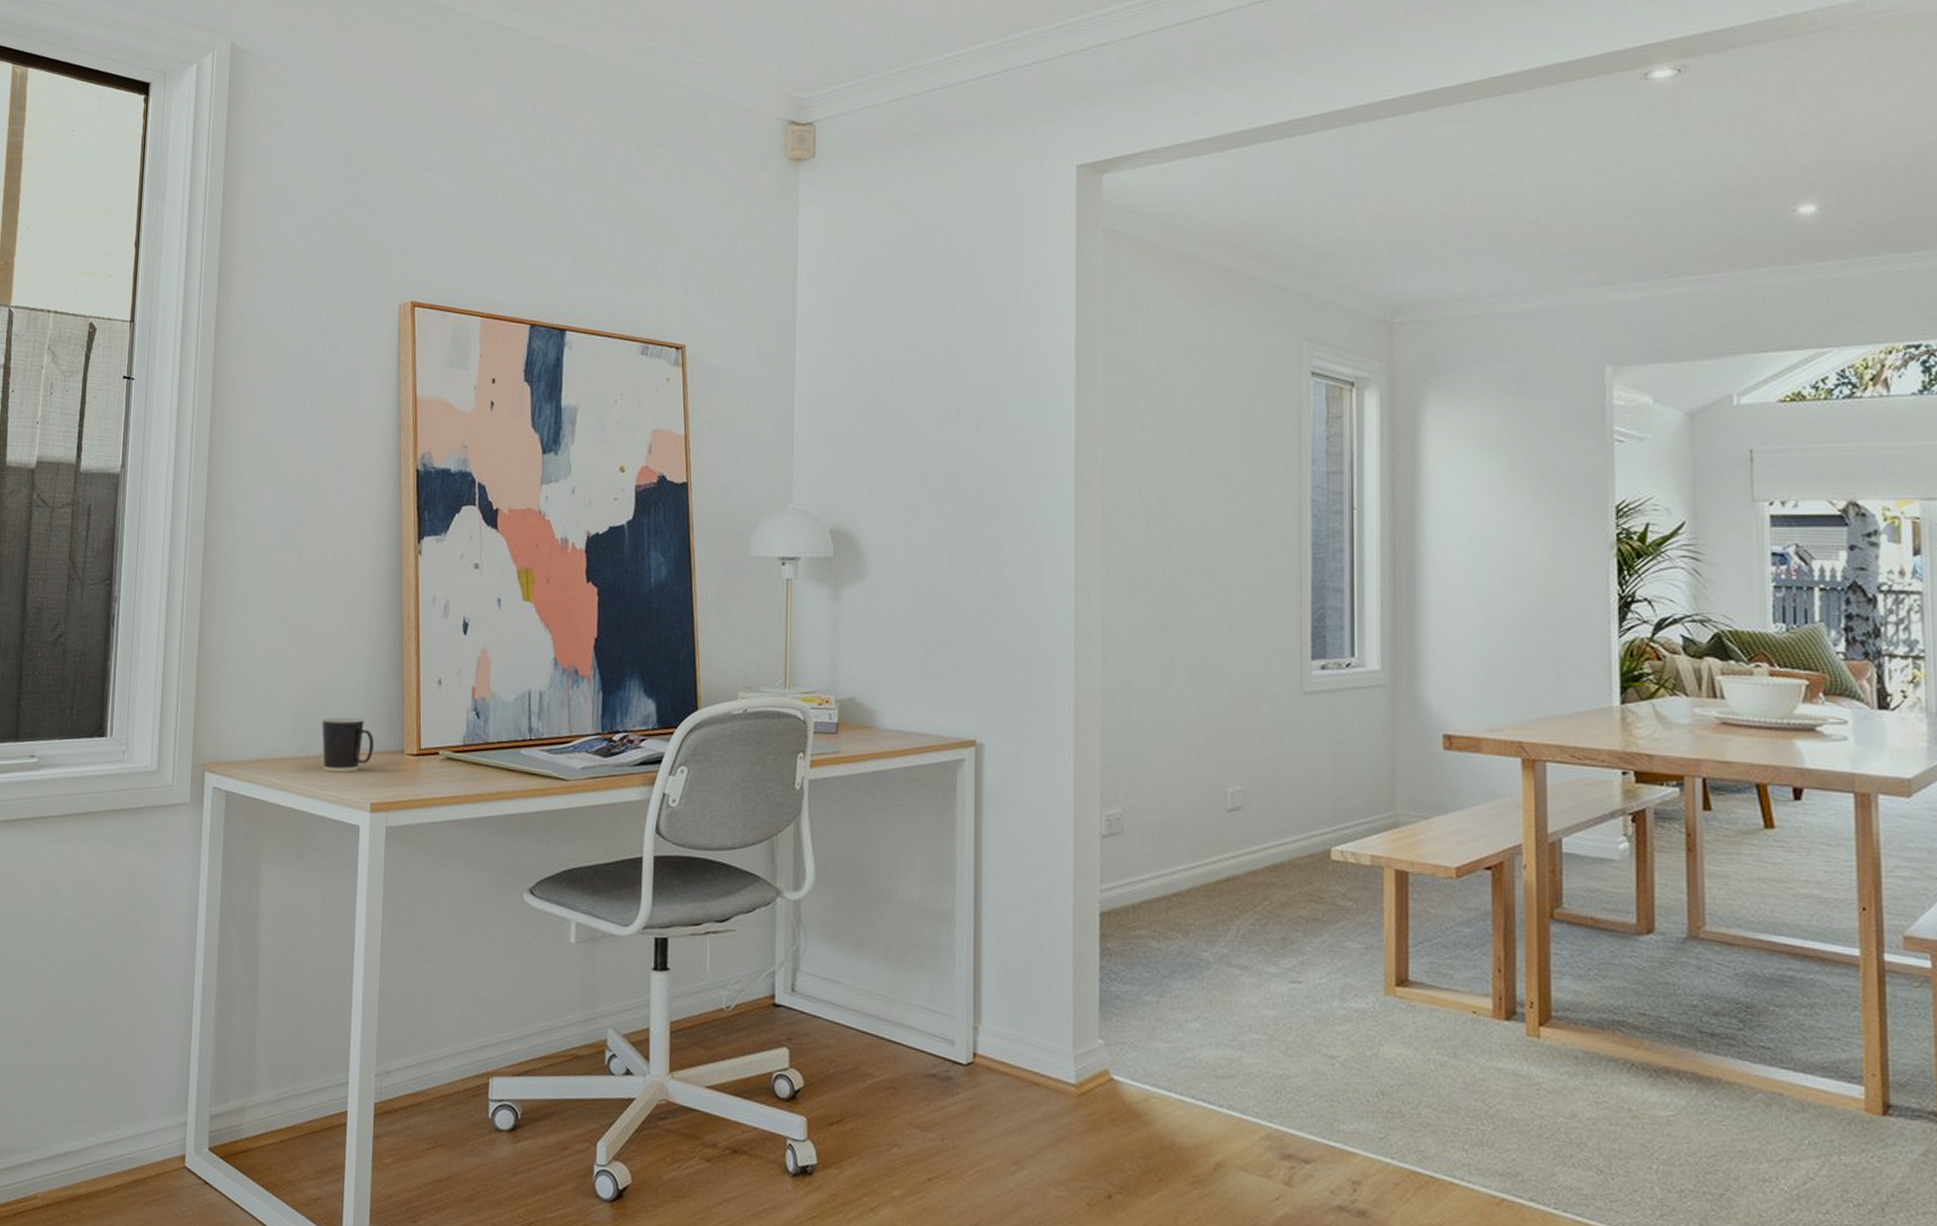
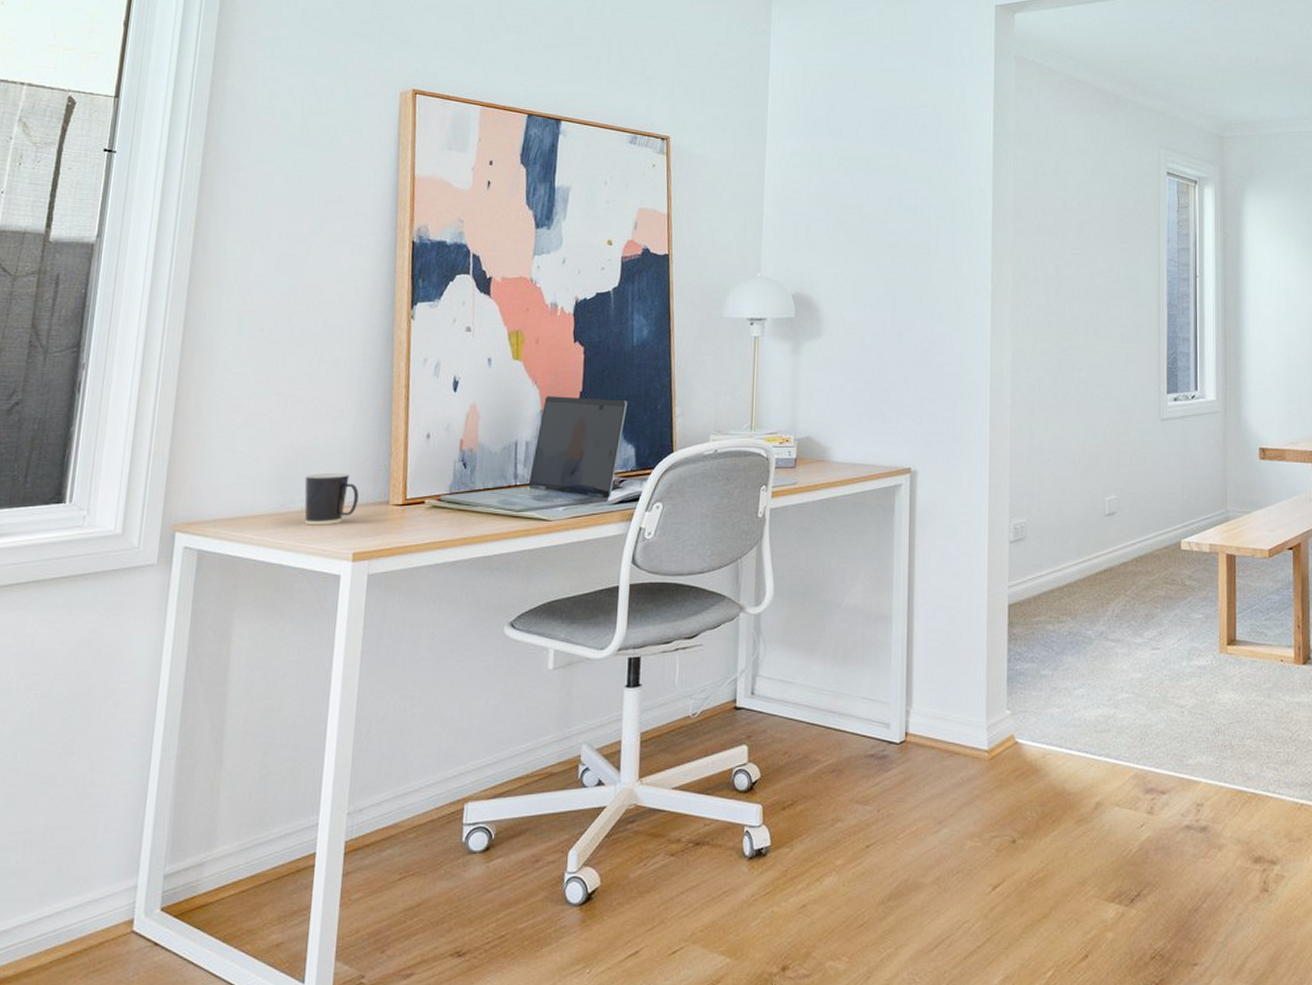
laptop: none [454,642,646,771] -> present [440,396,627,514]

